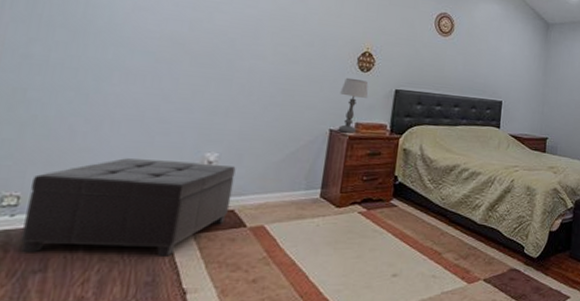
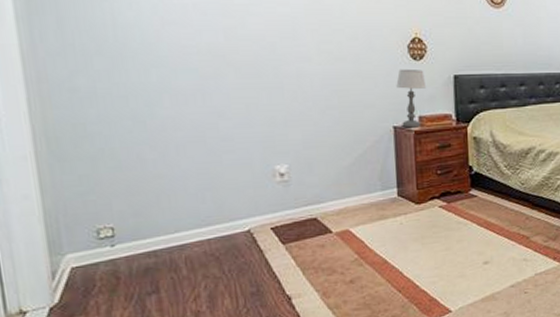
ottoman: present [21,158,236,256] -> none [120,175,312,278]

